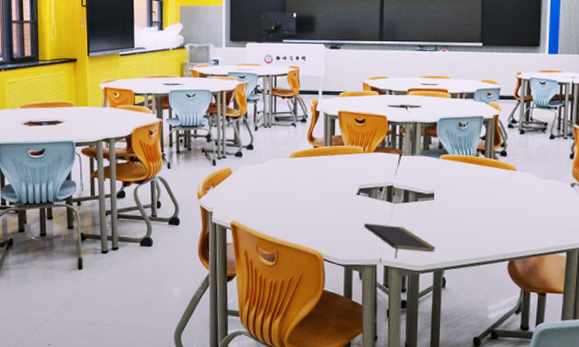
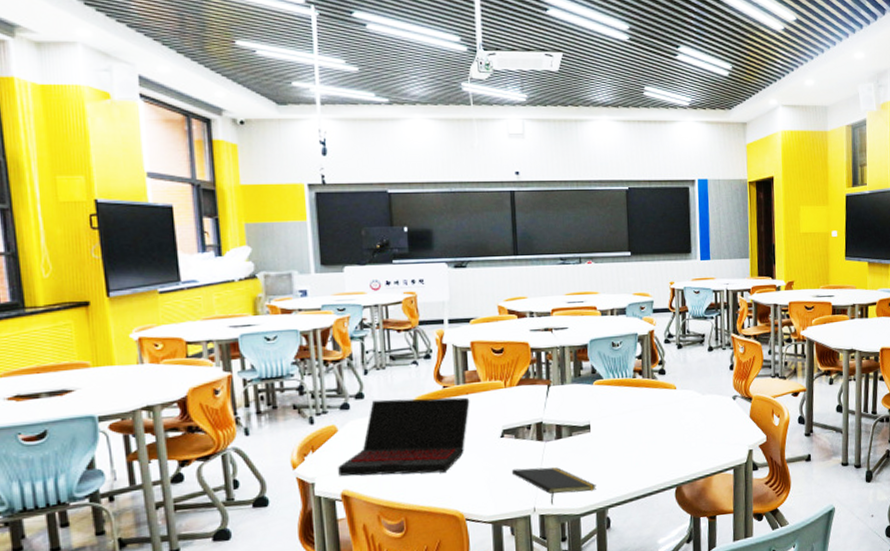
laptop: none [230,152,334,218] -> present [338,397,470,476]

